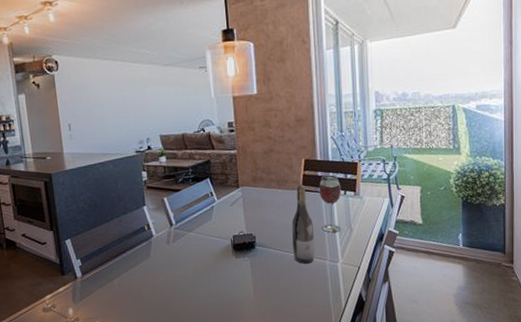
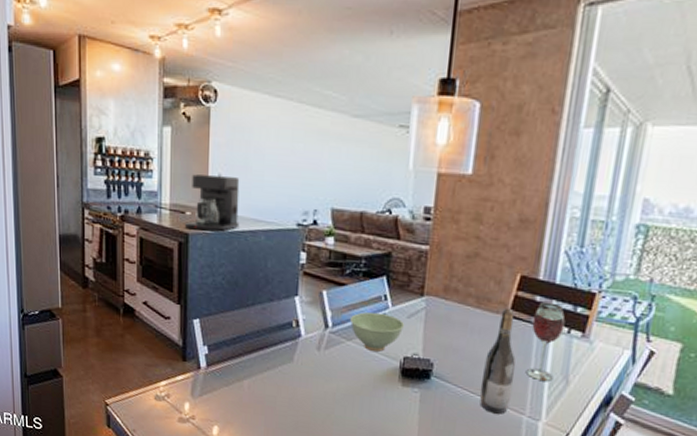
coffee maker: none [47,124,91,170] -> present [185,174,240,232]
bowl: none [187,206,230,236] -> present [349,312,405,352]

